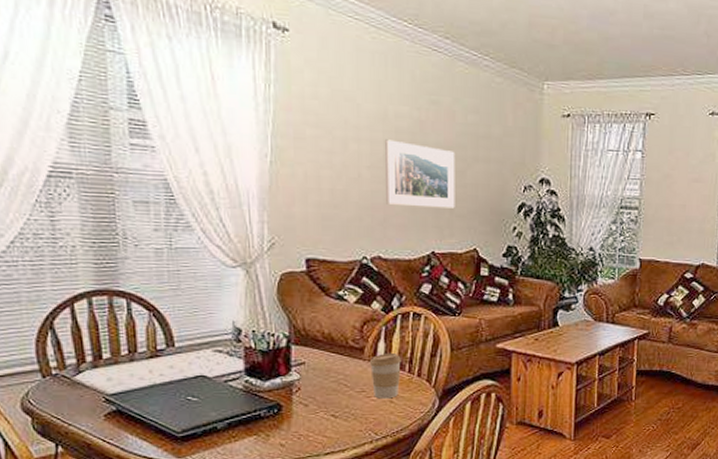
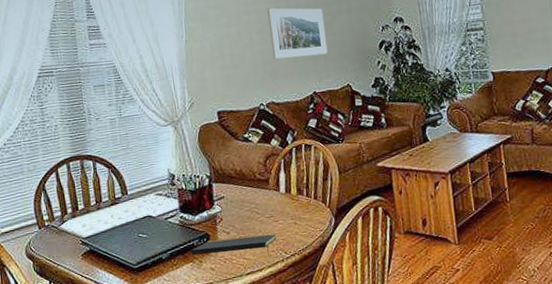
notepad: none [256,411,367,437] -> present [191,234,277,257]
coffee cup: present [369,352,401,399] -> none [273,180,301,222]

